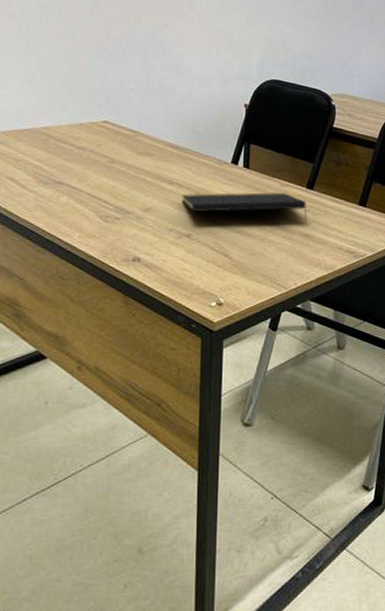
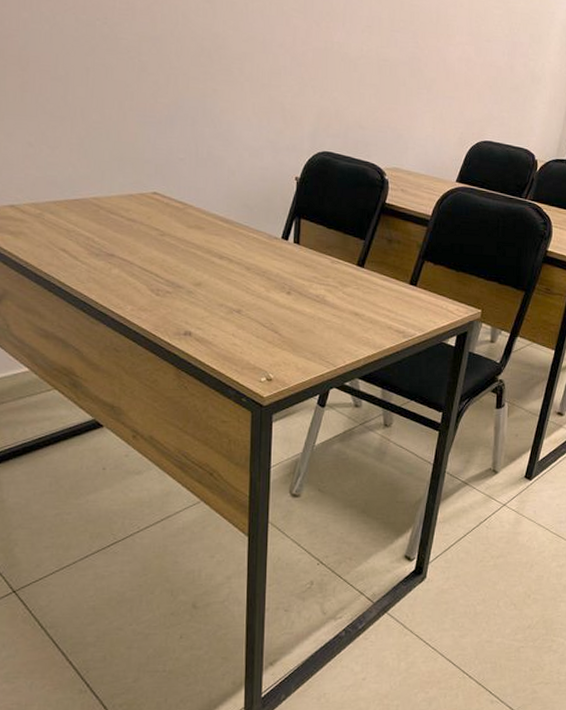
notepad: present [181,192,307,221] -> none [232,269,357,300]

